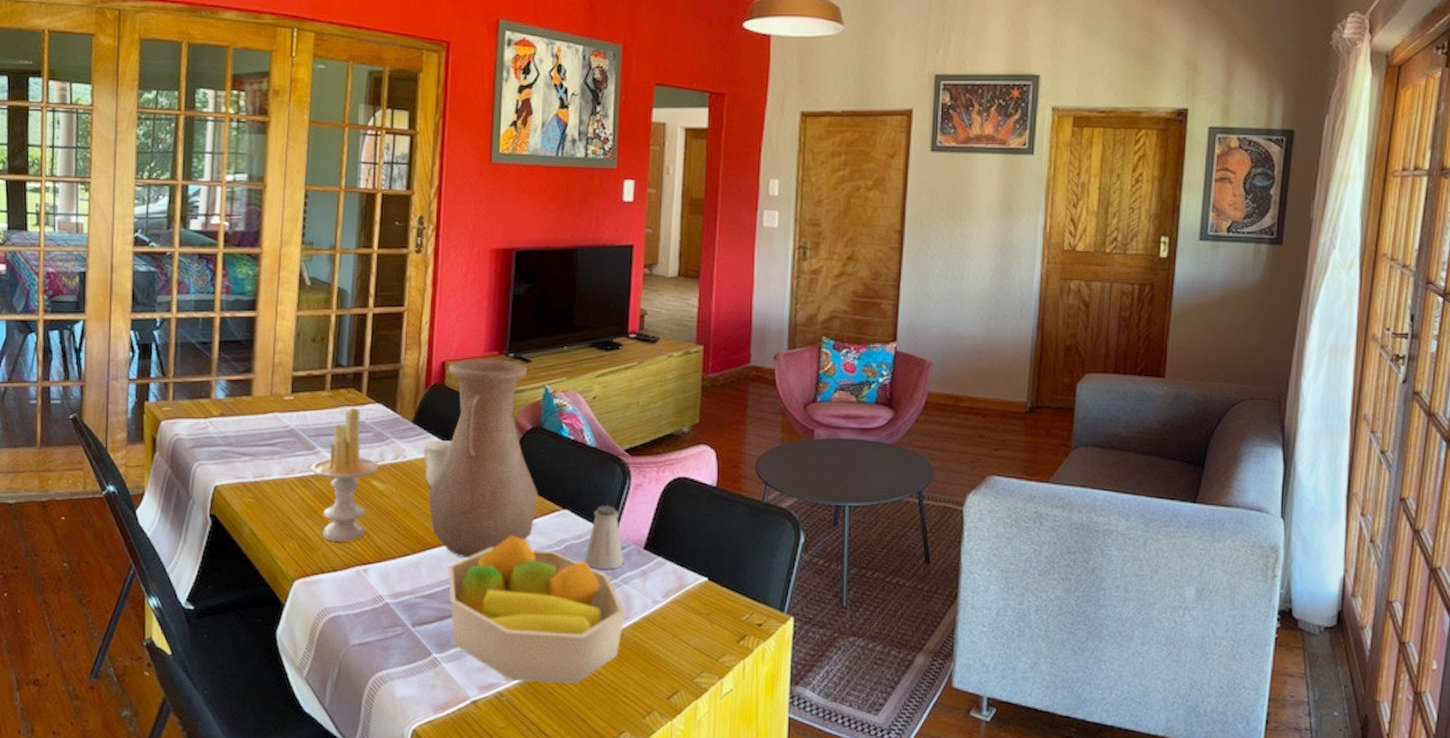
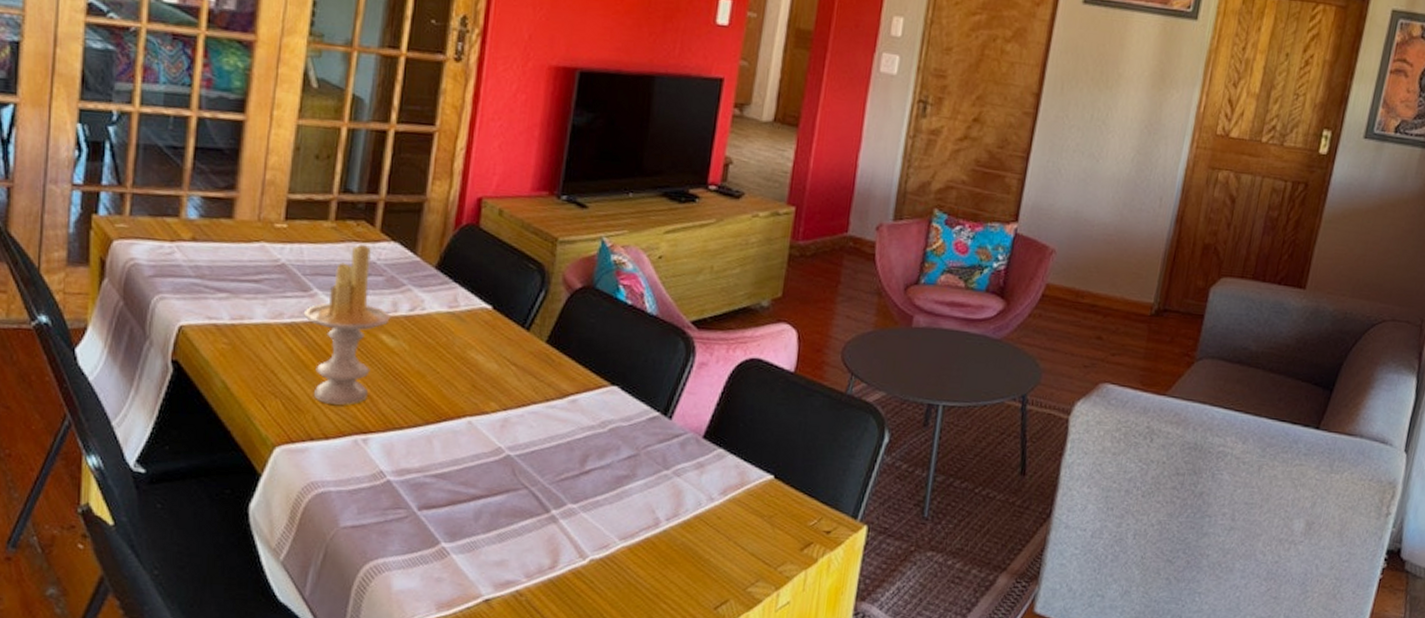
mug: present [423,440,452,486] -> none [446,292,484,347]
vase: present [428,358,539,558] -> none [449,198,584,435]
fruit bowl: present [448,535,625,684] -> none [465,411,675,586]
saltshaker: present [584,504,624,570] -> none [631,384,679,459]

